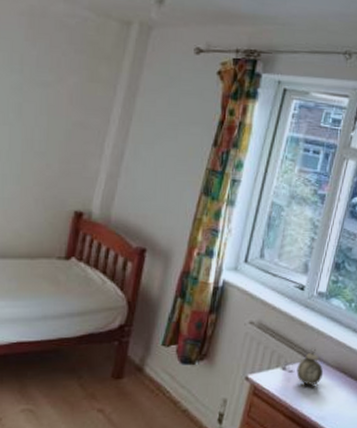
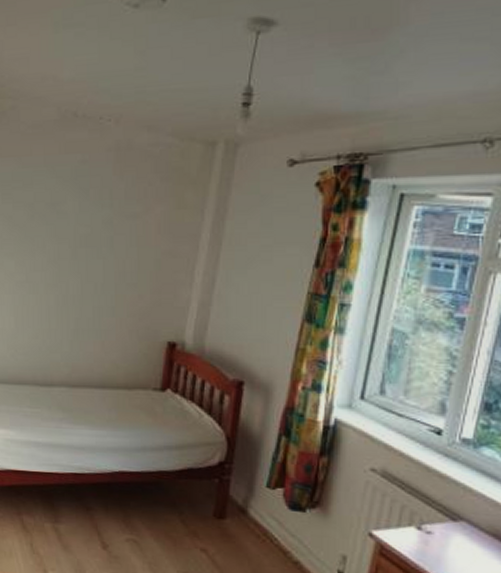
alarm clock: present [296,347,324,387] -> none [436,505,475,556]

